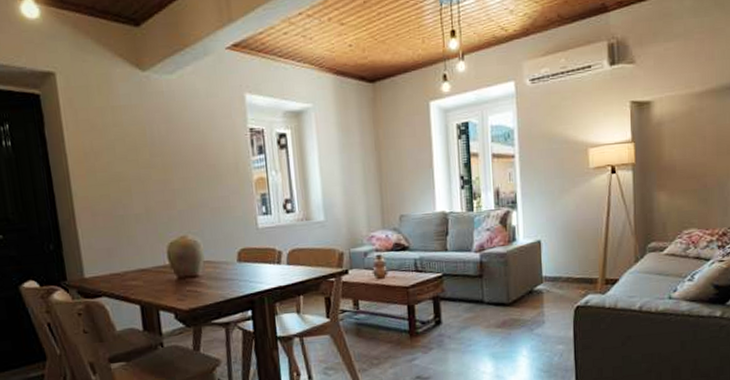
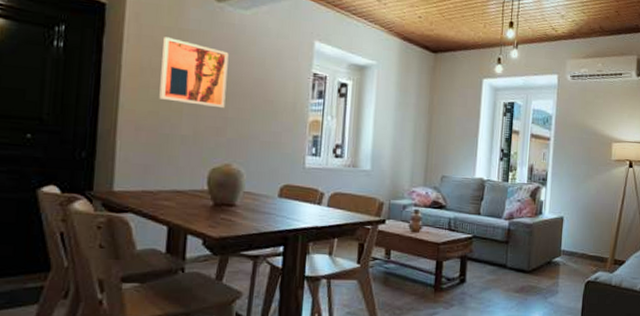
wall art: none [99,117,170,182] -> present [159,37,229,109]

